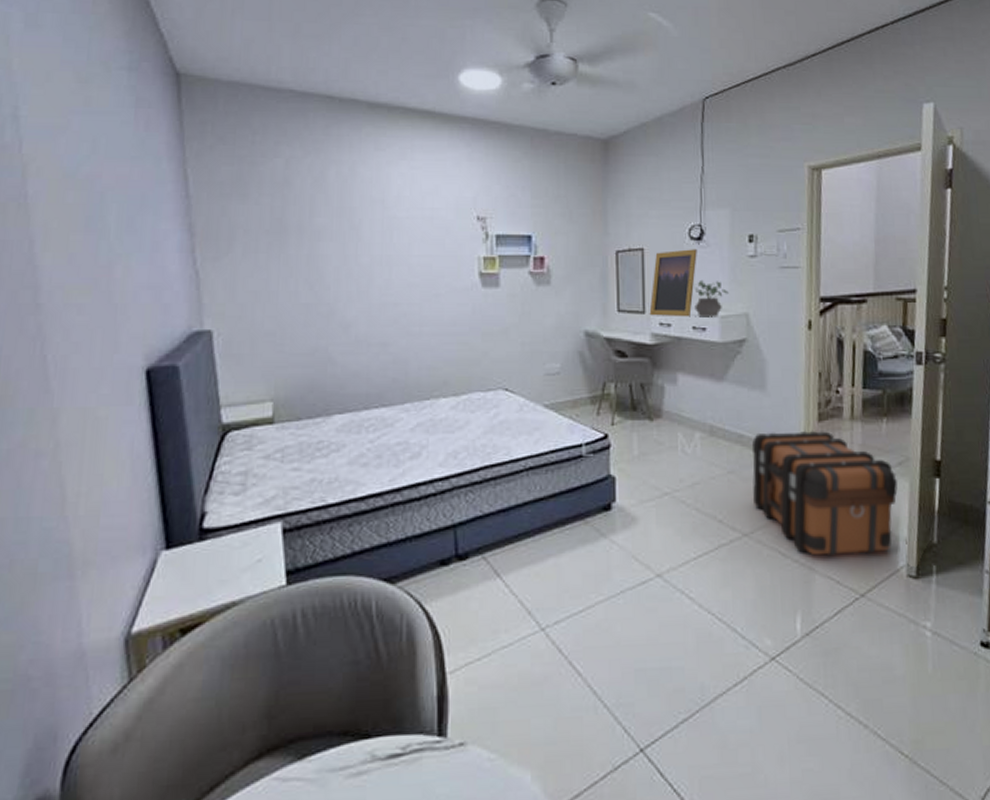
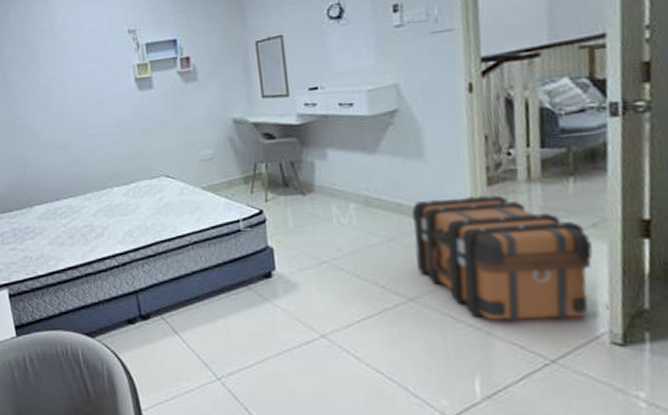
picture frame: present [649,249,697,317] -> none [293,28,338,98]
potted plant: present [694,279,729,317] -> none [337,55,375,94]

